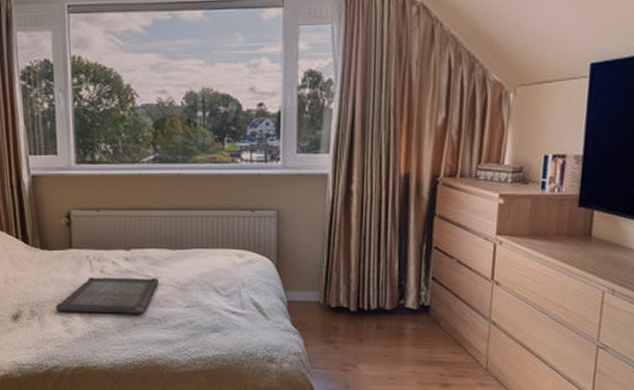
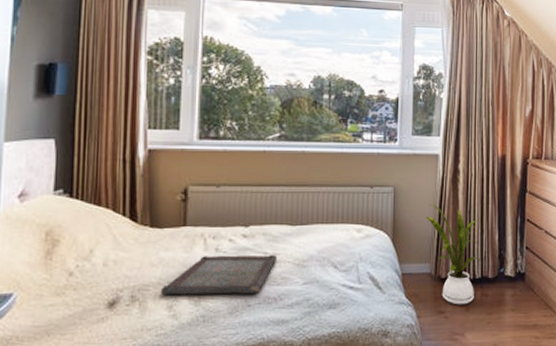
house plant: none [313,230,377,336] -> present [425,205,481,305]

